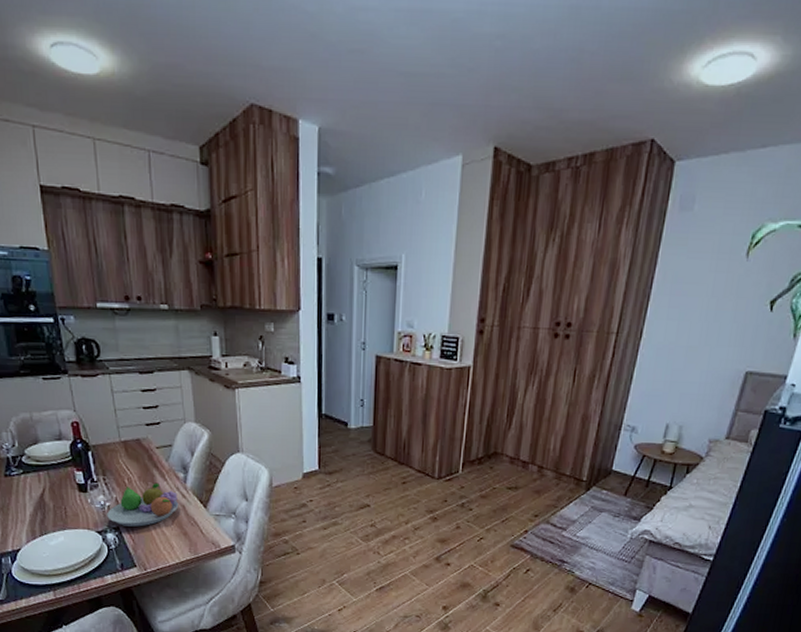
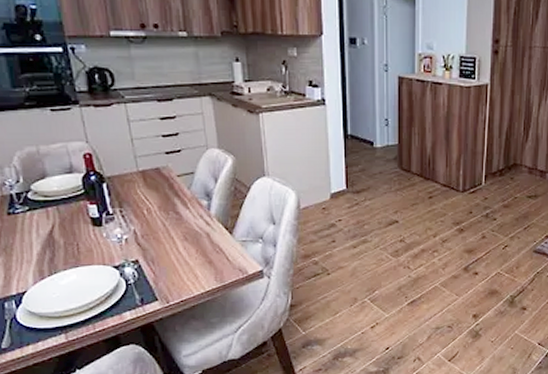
fruit bowl: present [107,482,179,527] -> none [124,211,203,259]

